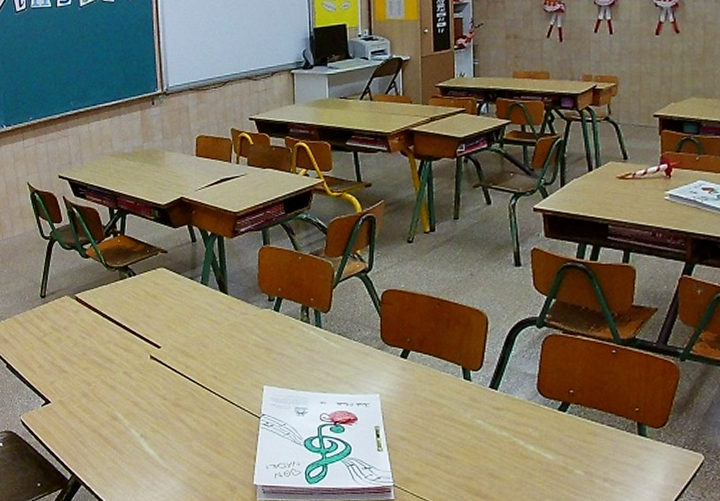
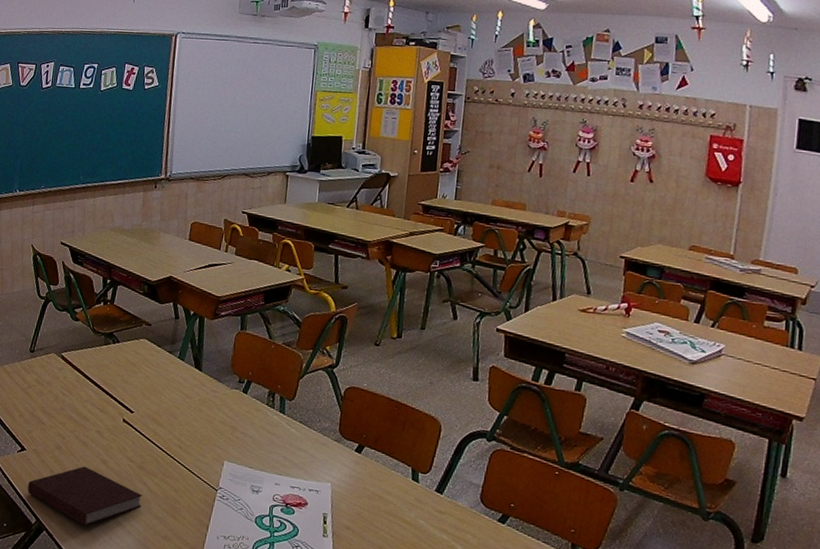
notebook: none [58,411,182,475] -> present [27,466,143,527]

